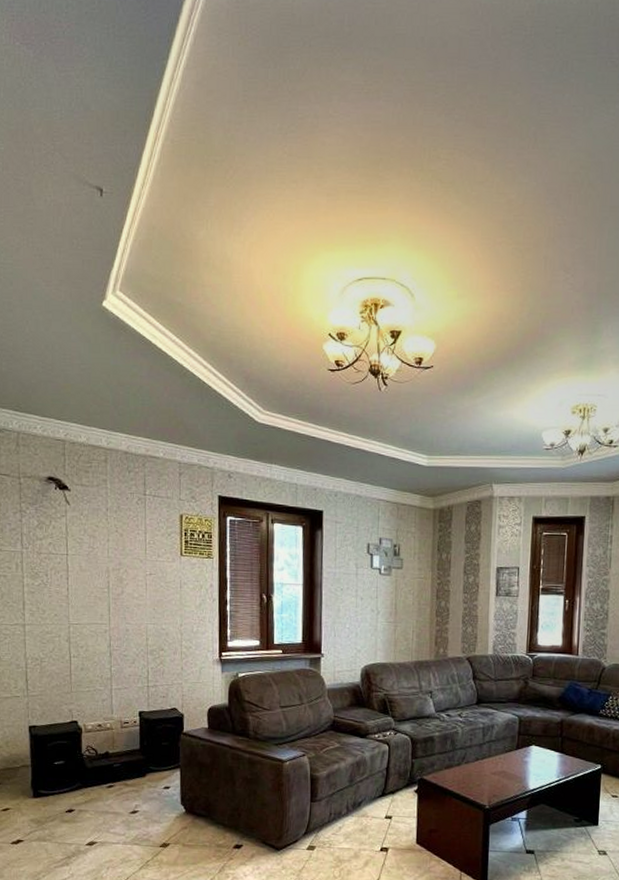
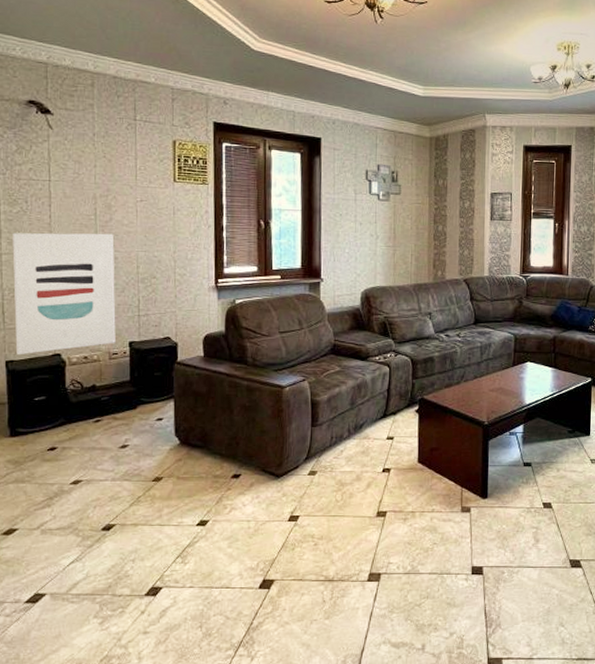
wall art: none [34,604,127,721] -> present [12,232,116,355]

